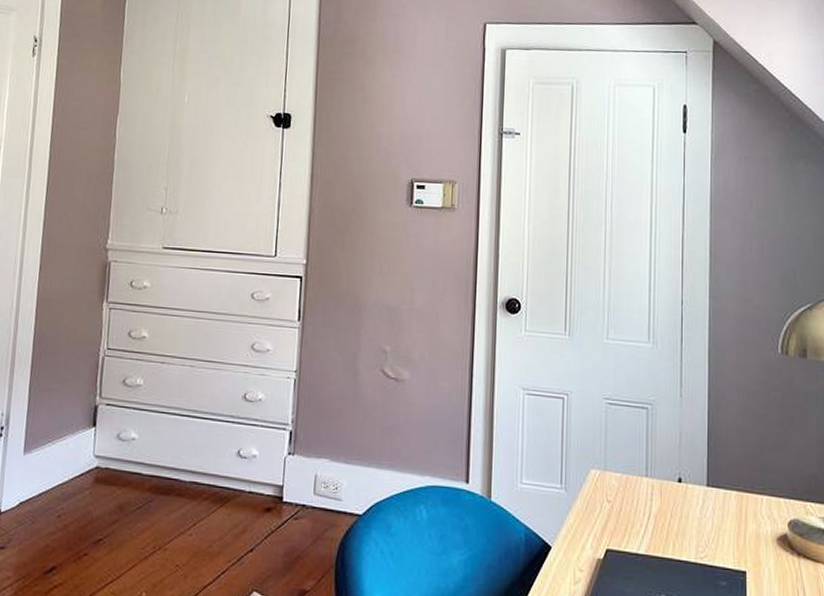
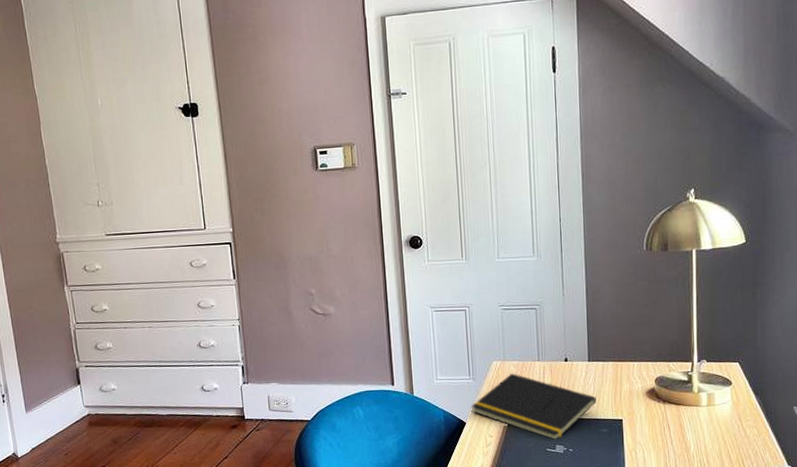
notepad: none [559,488,714,587] -> present [471,373,596,439]

